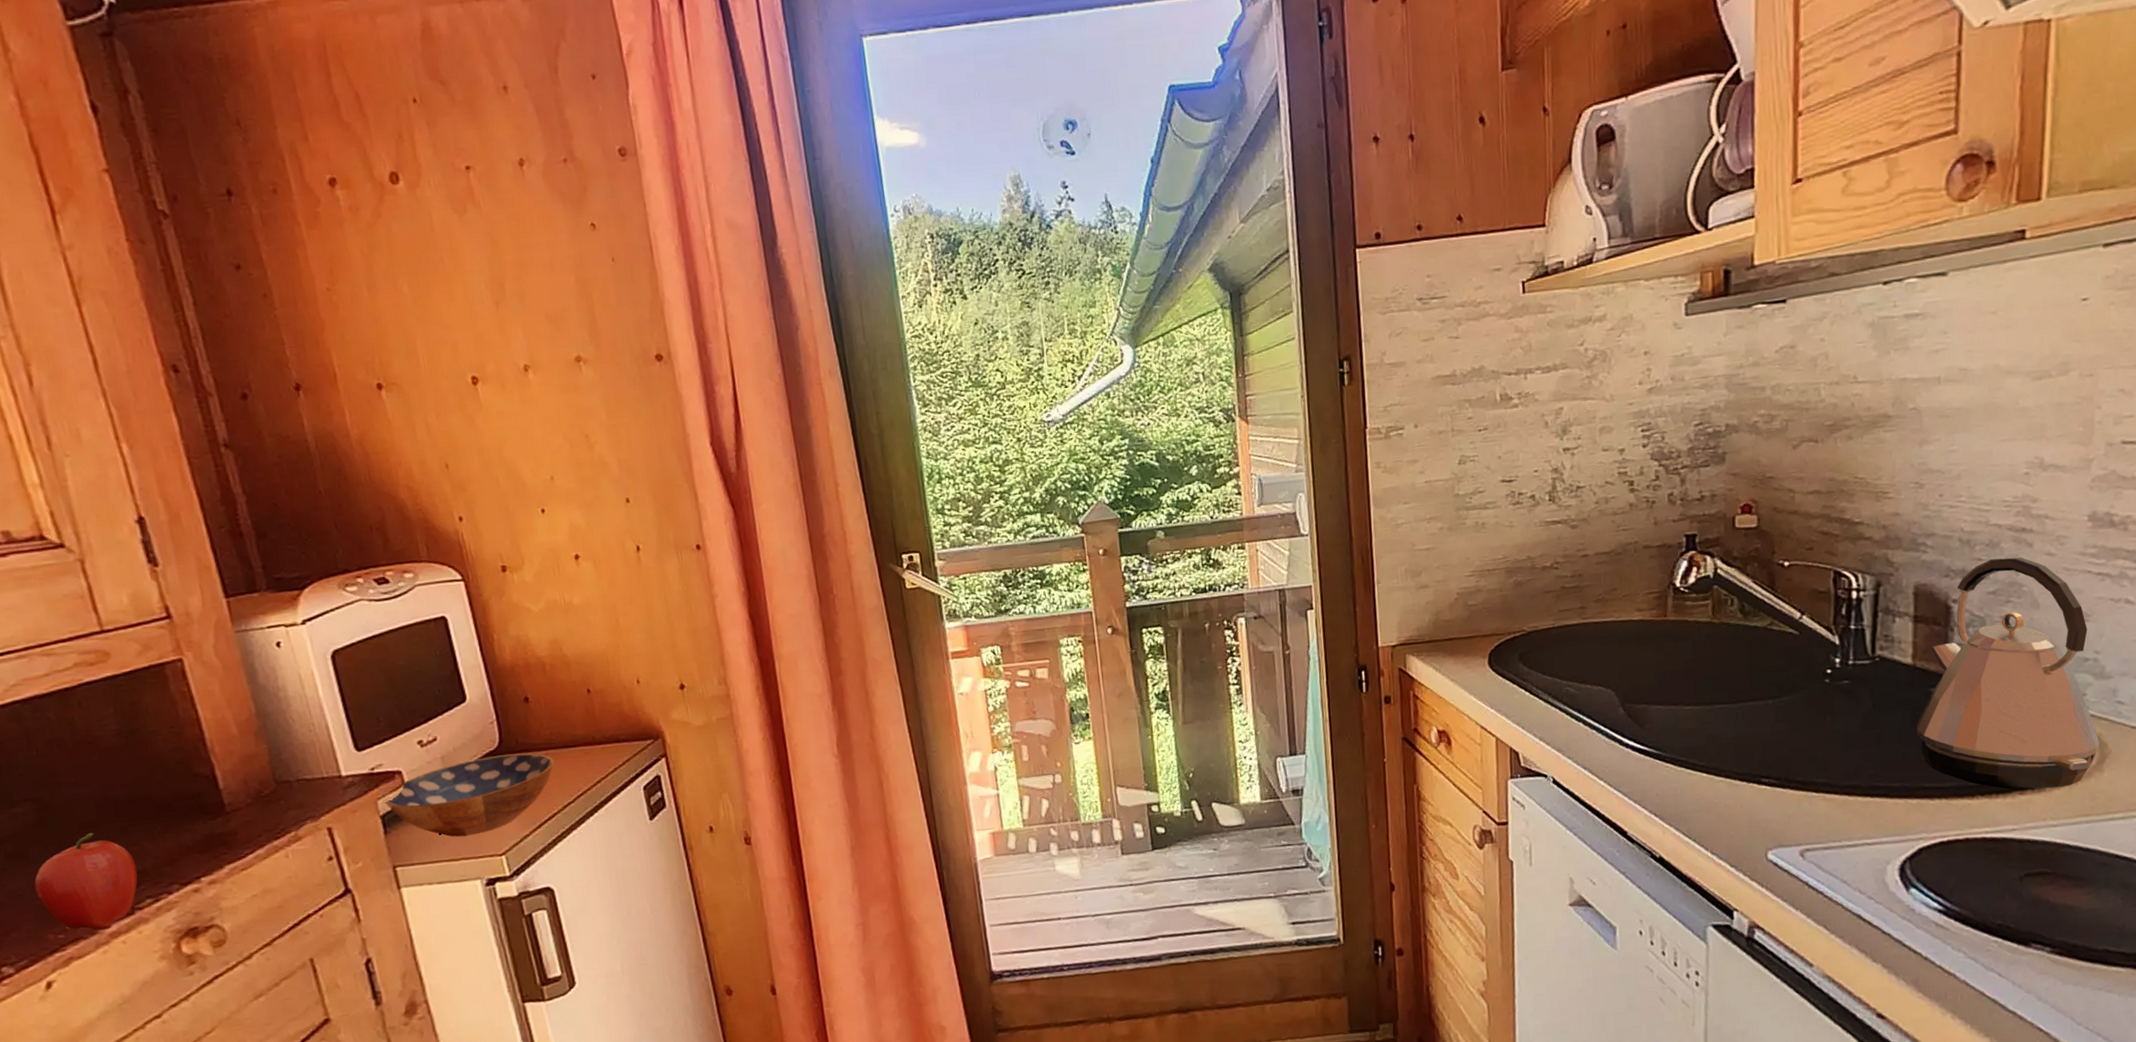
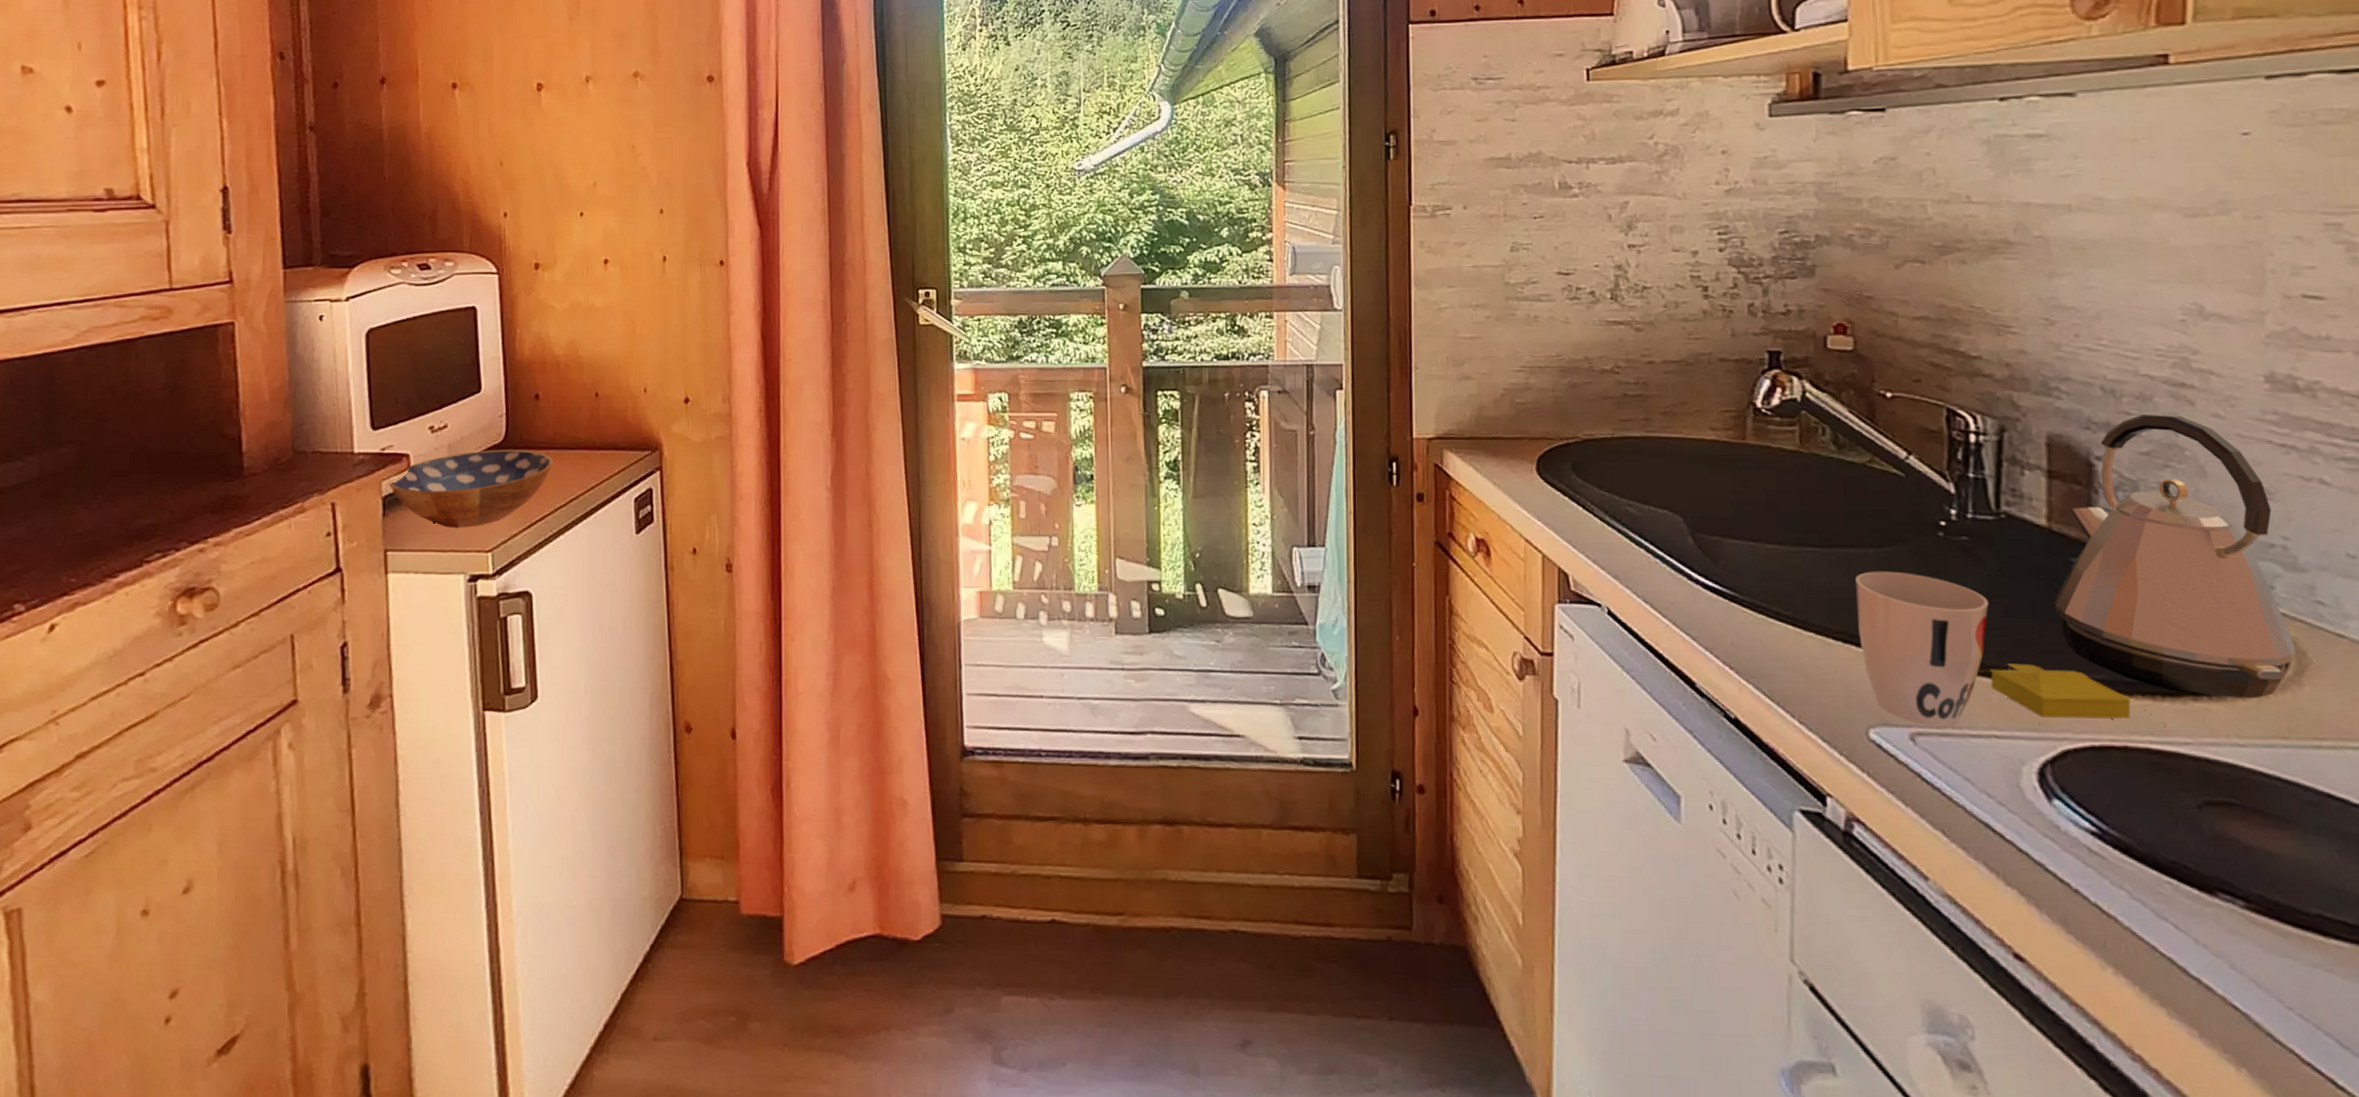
fruit: present [34,833,138,929] -> none [61,481,154,577]
cup: none [1758,717,1865,843] -> present [1855,571,1989,727]
sponge: none [1863,781,2000,831] -> present [1989,663,2167,728]

